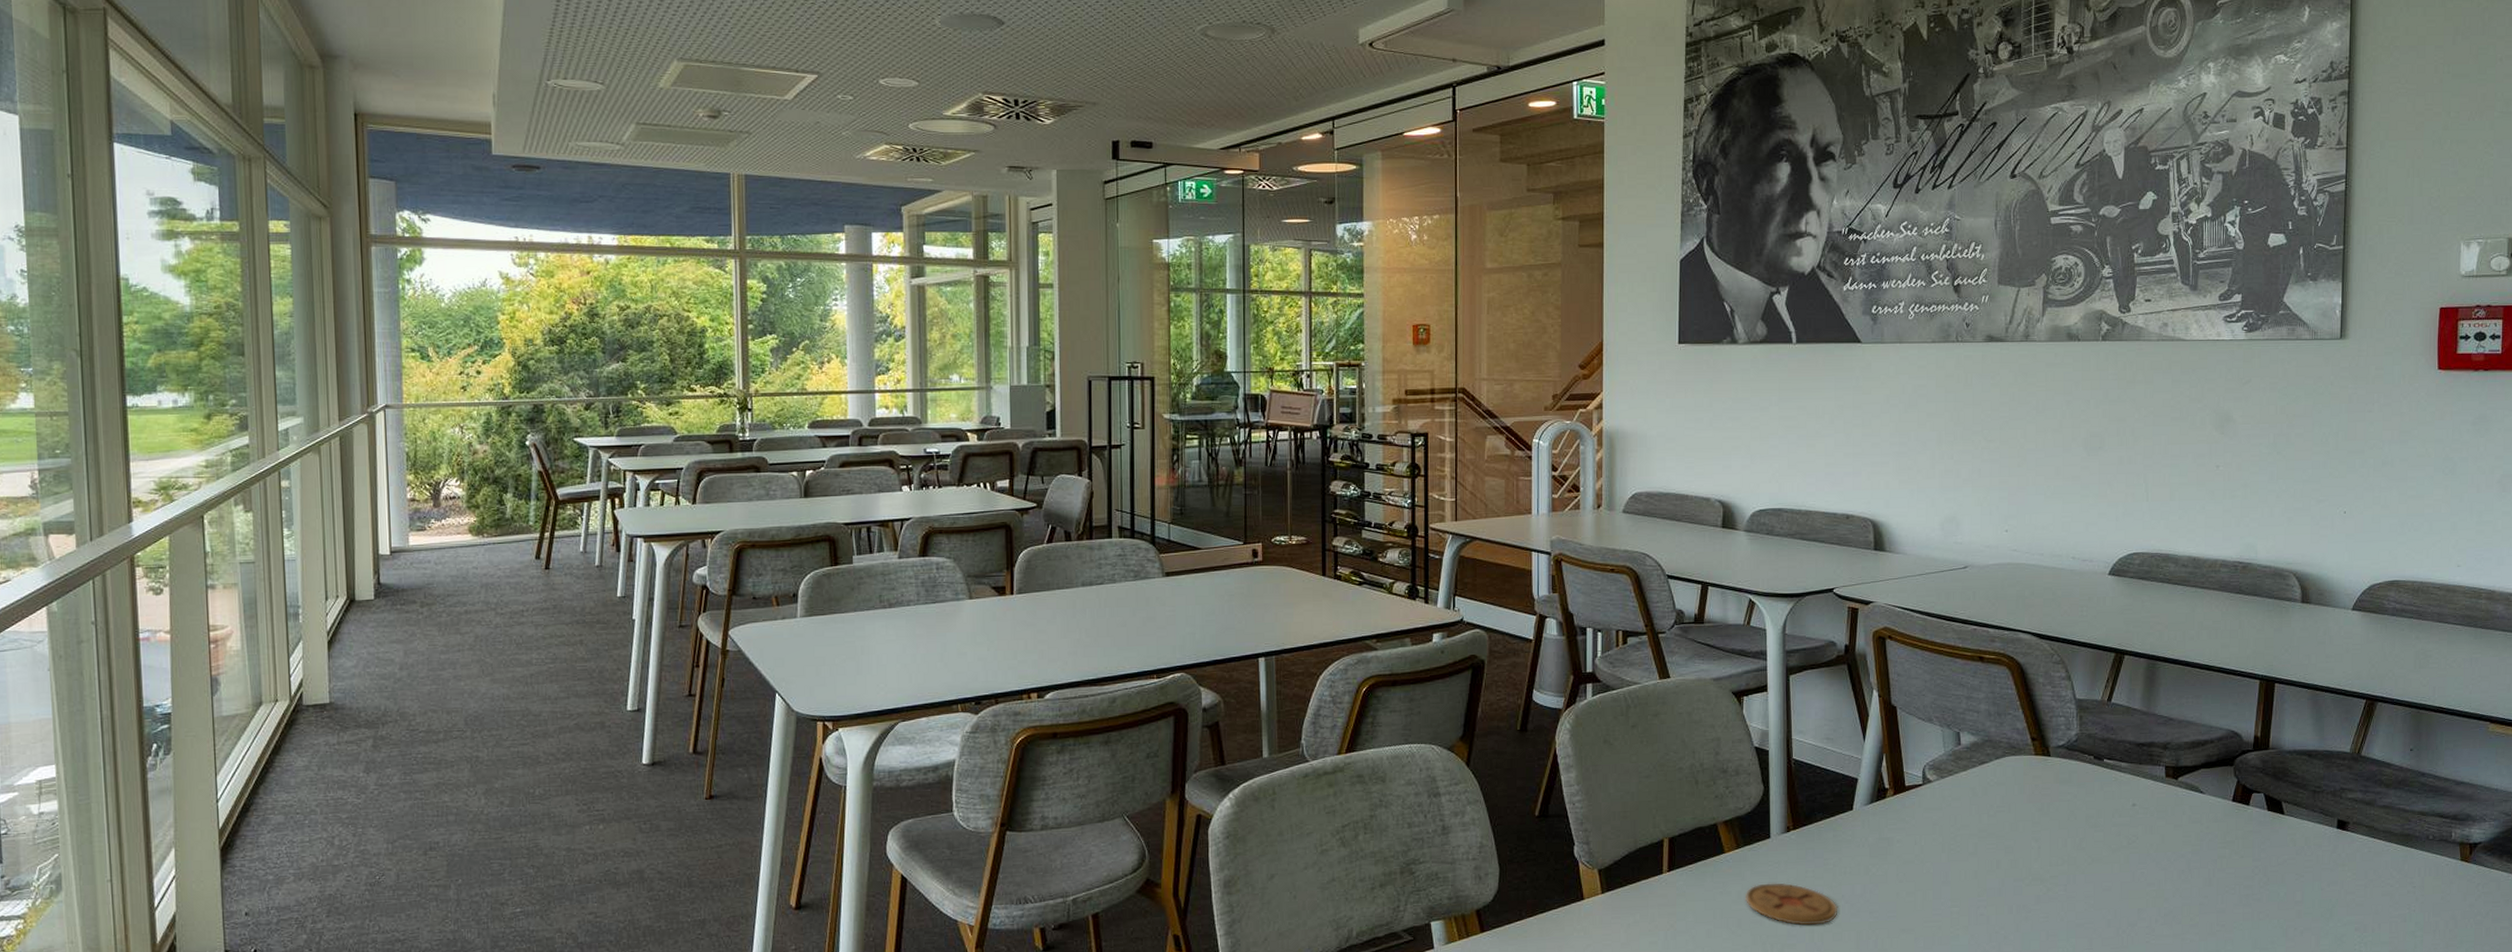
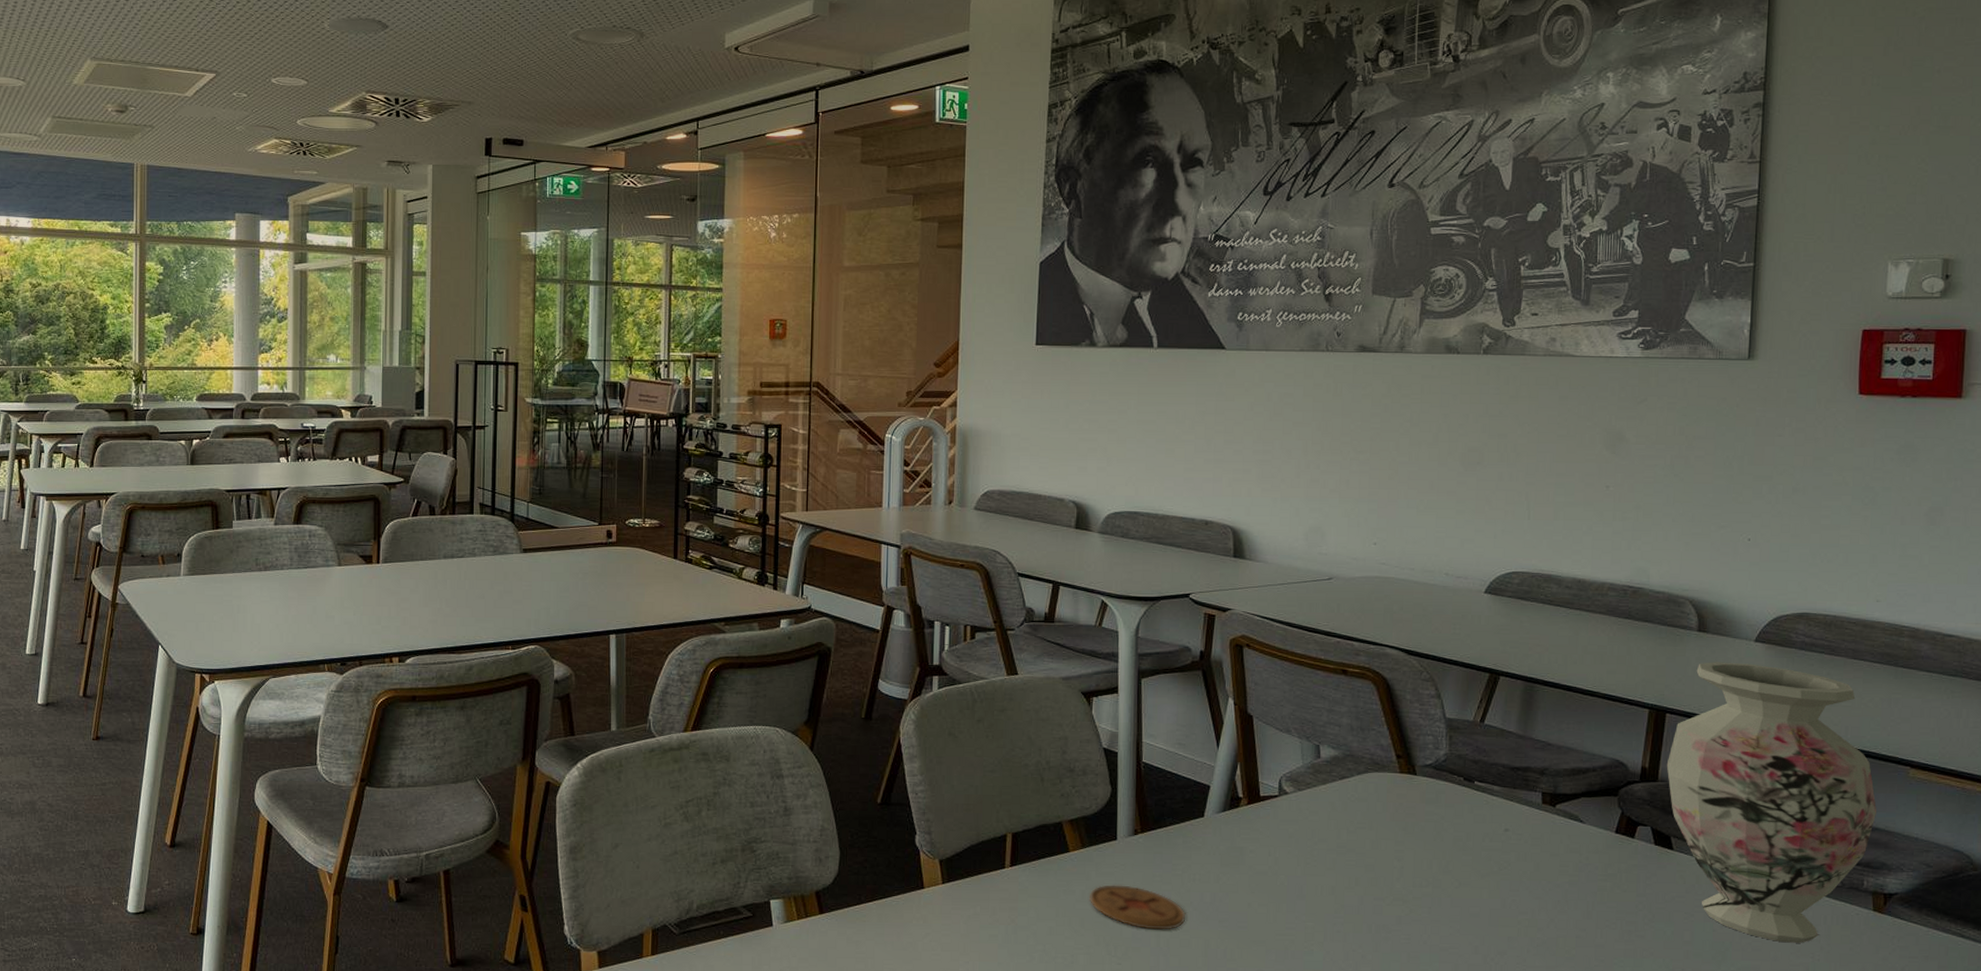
vase: none [2276,631,2462,896] -> present [1666,662,1877,943]

